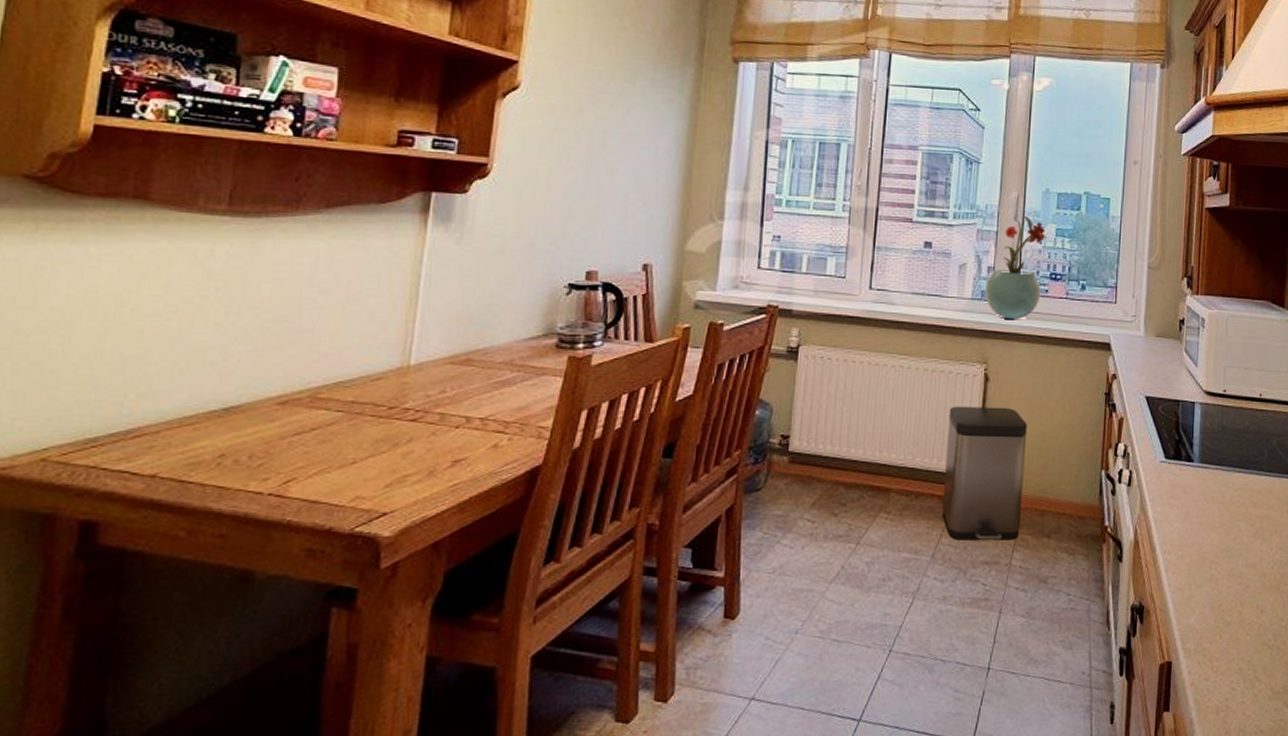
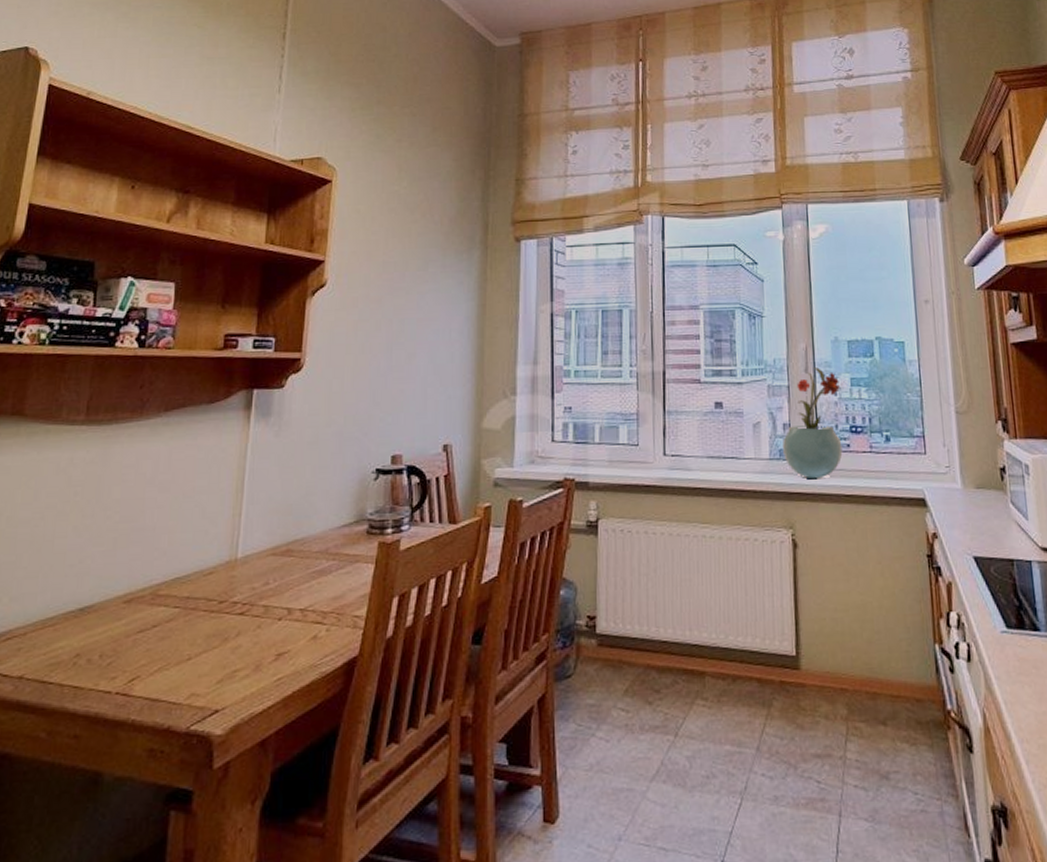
pedal bin: present [942,406,1028,541] -> none [758,575,851,730]

